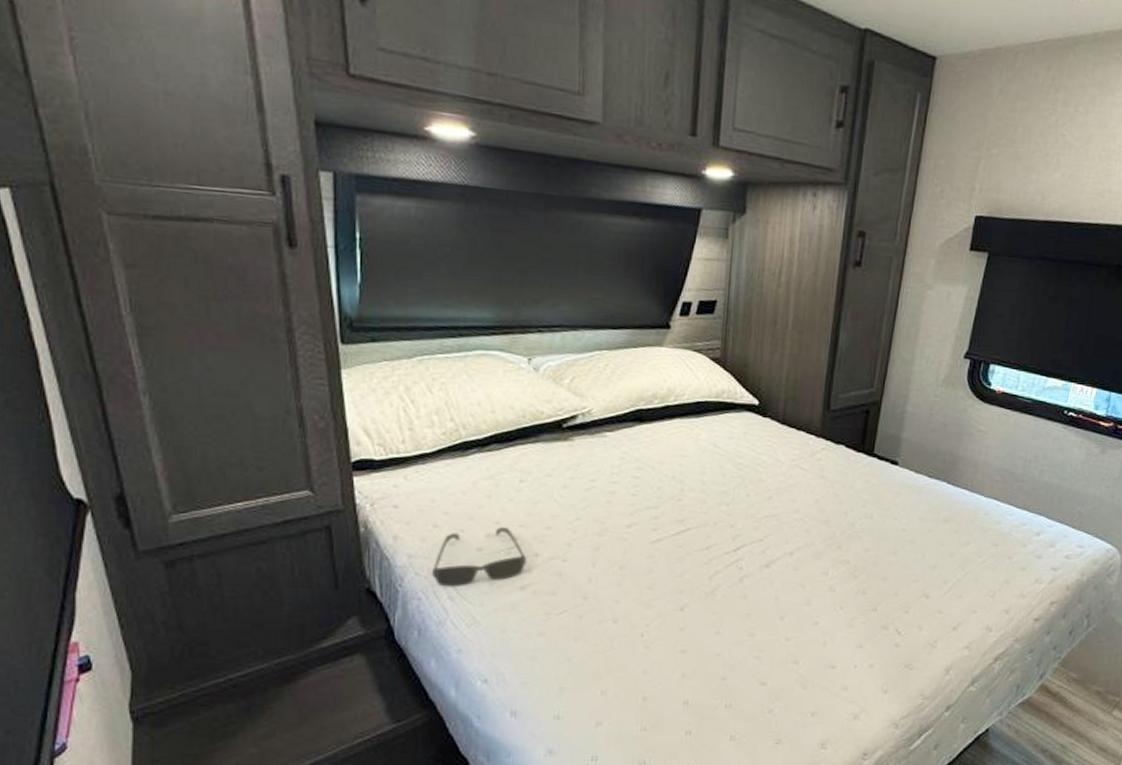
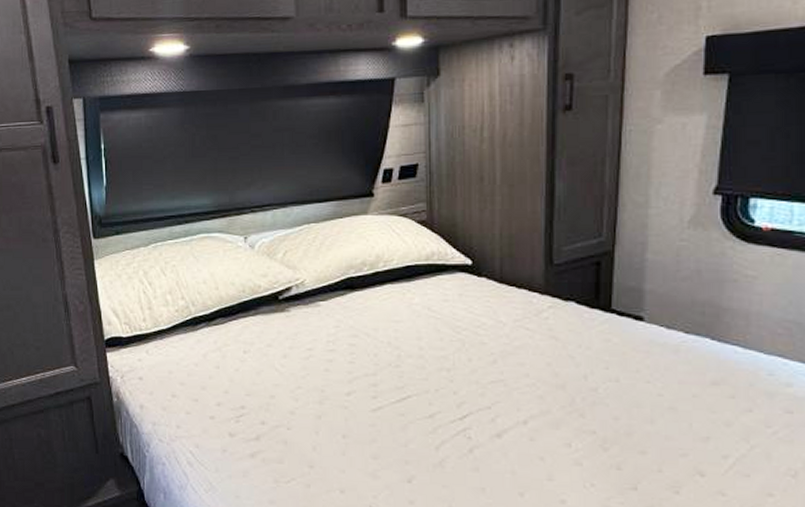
glasses: present [432,527,527,587] -> none [173,396,255,453]

